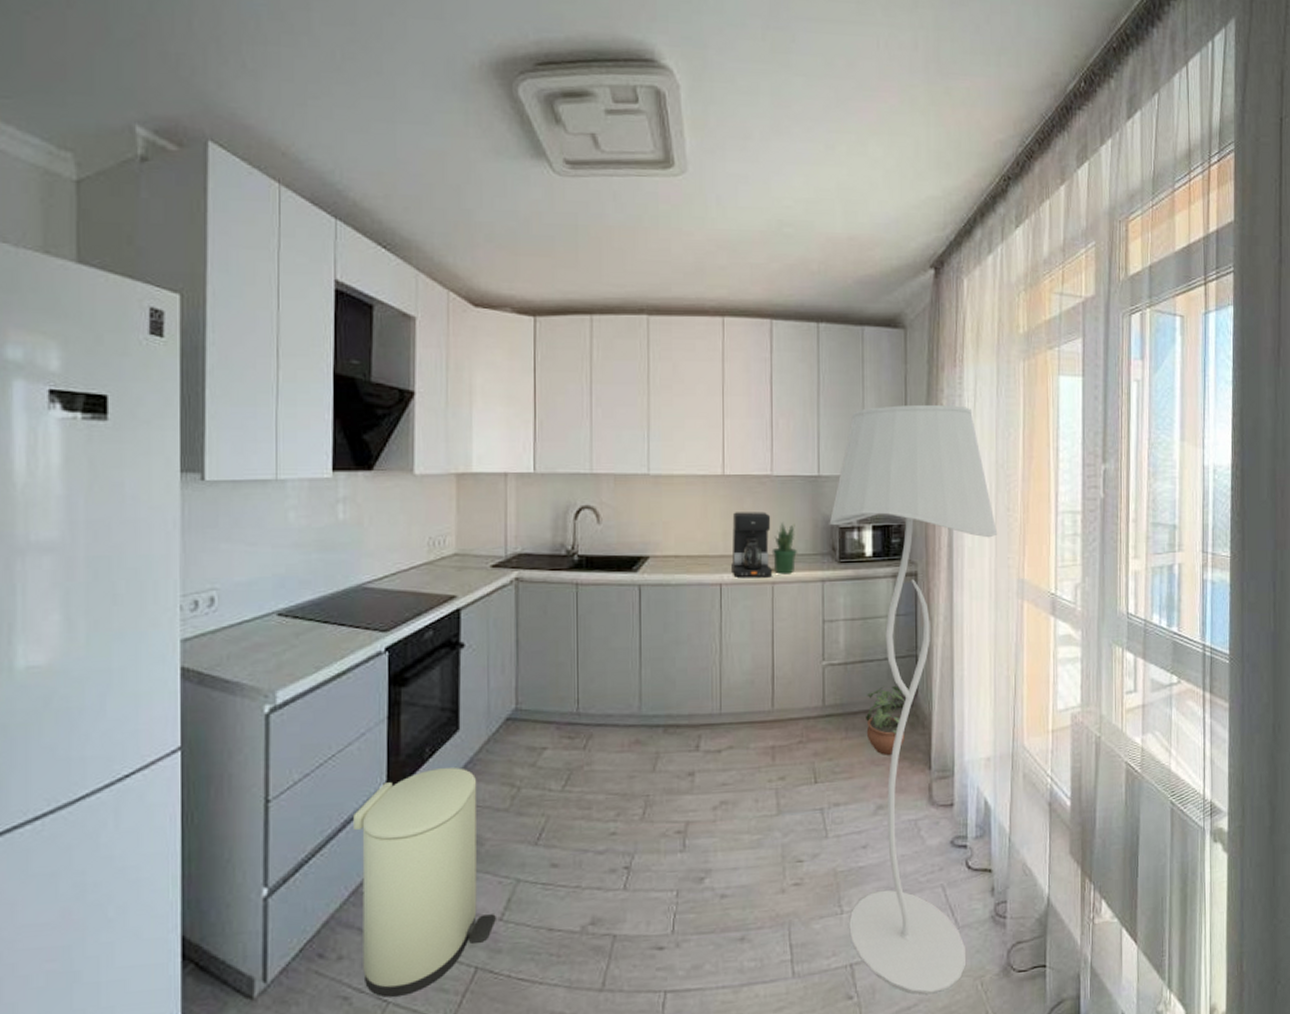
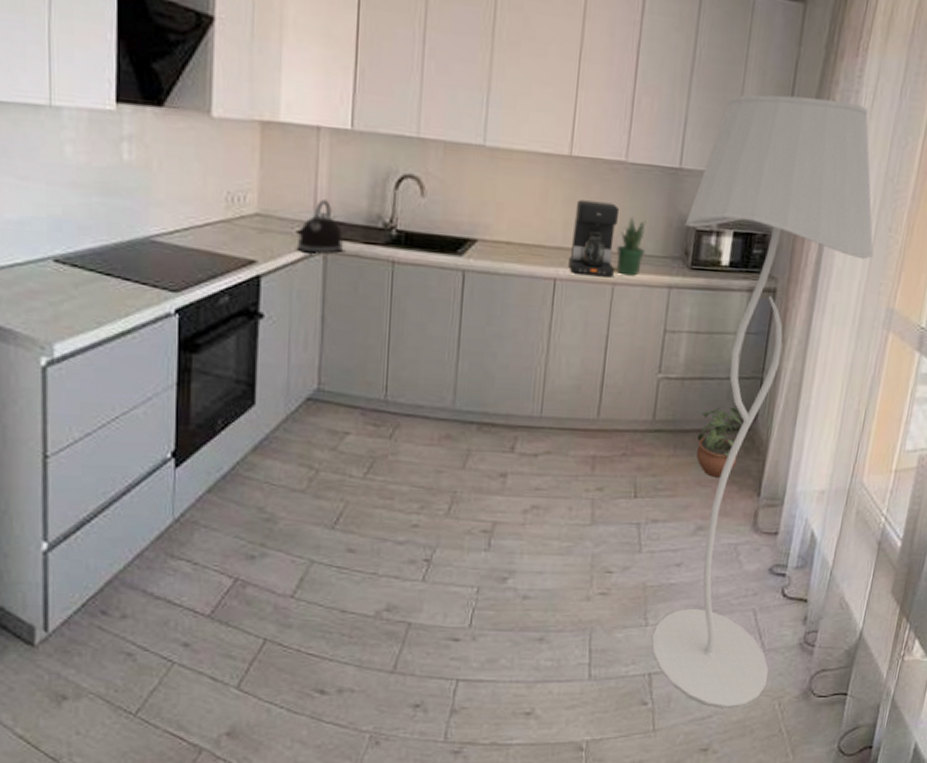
pedal bin: present [354,767,496,997] -> none [139,442,287,658]
kettle: none [491,534,533,584] -> present [296,198,344,255]

